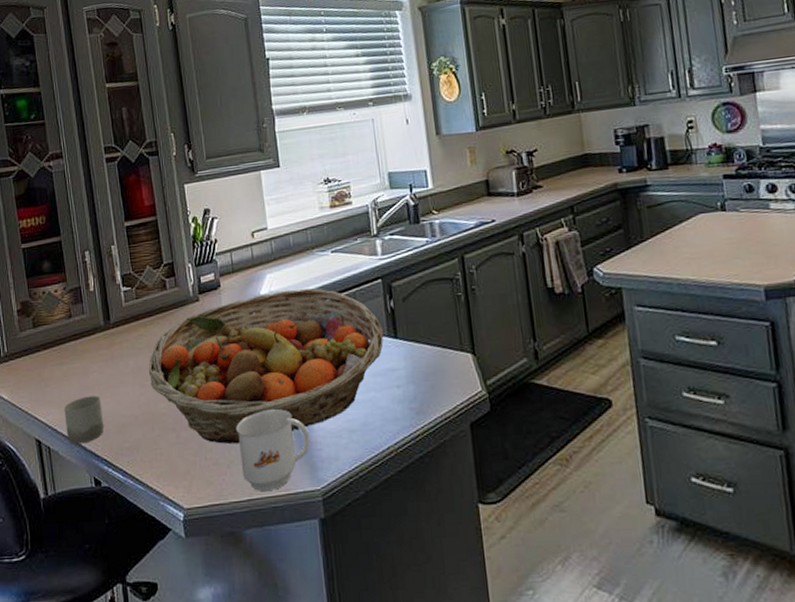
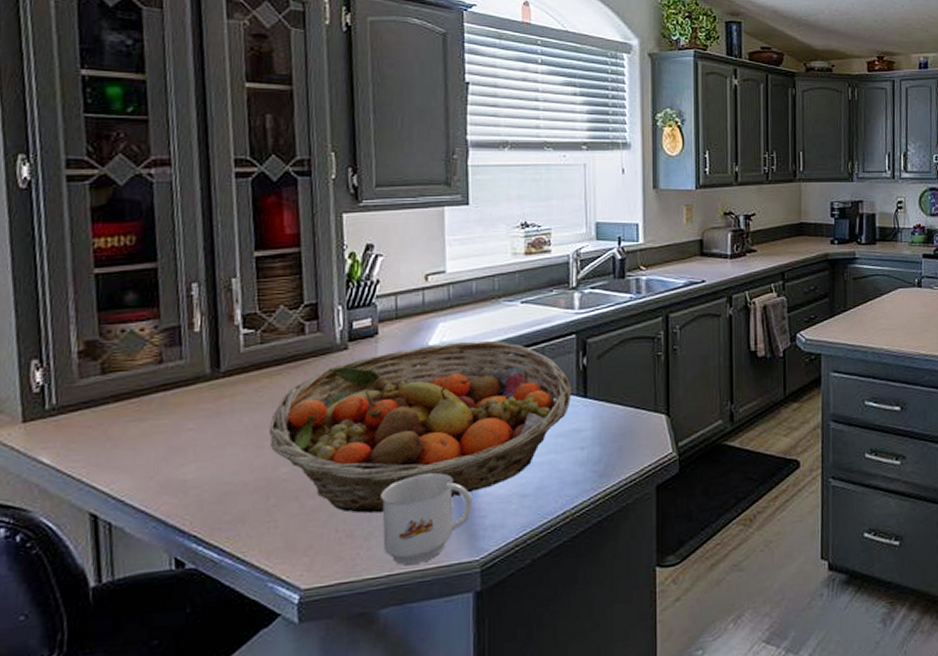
cup: present [64,395,104,445] -> none [138,458,198,519]

